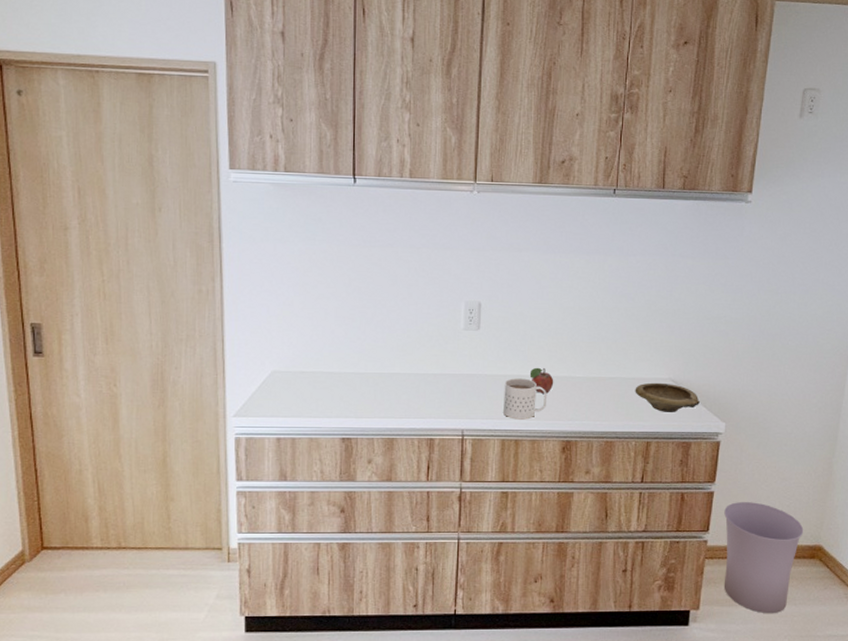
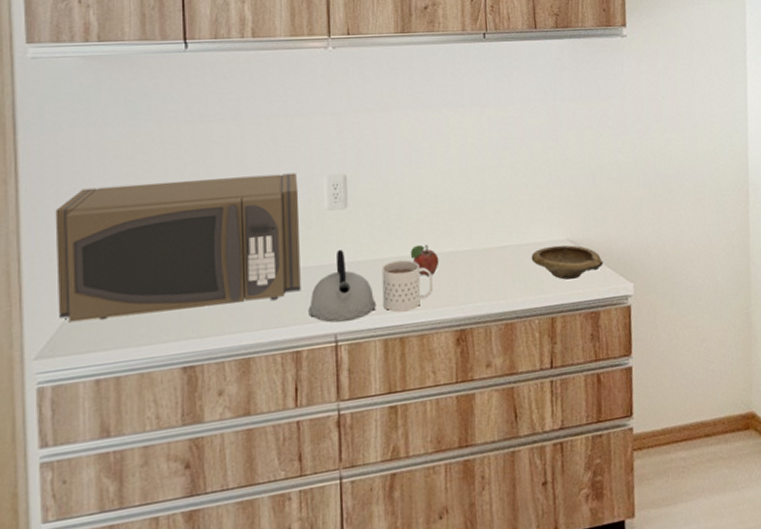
microwave: none [249,291,440,396] -> present [55,172,301,323]
kettle: none [442,364,497,422] -> present [308,250,376,323]
waste bin: present [724,502,804,613] -> none [646,371,734,508]

